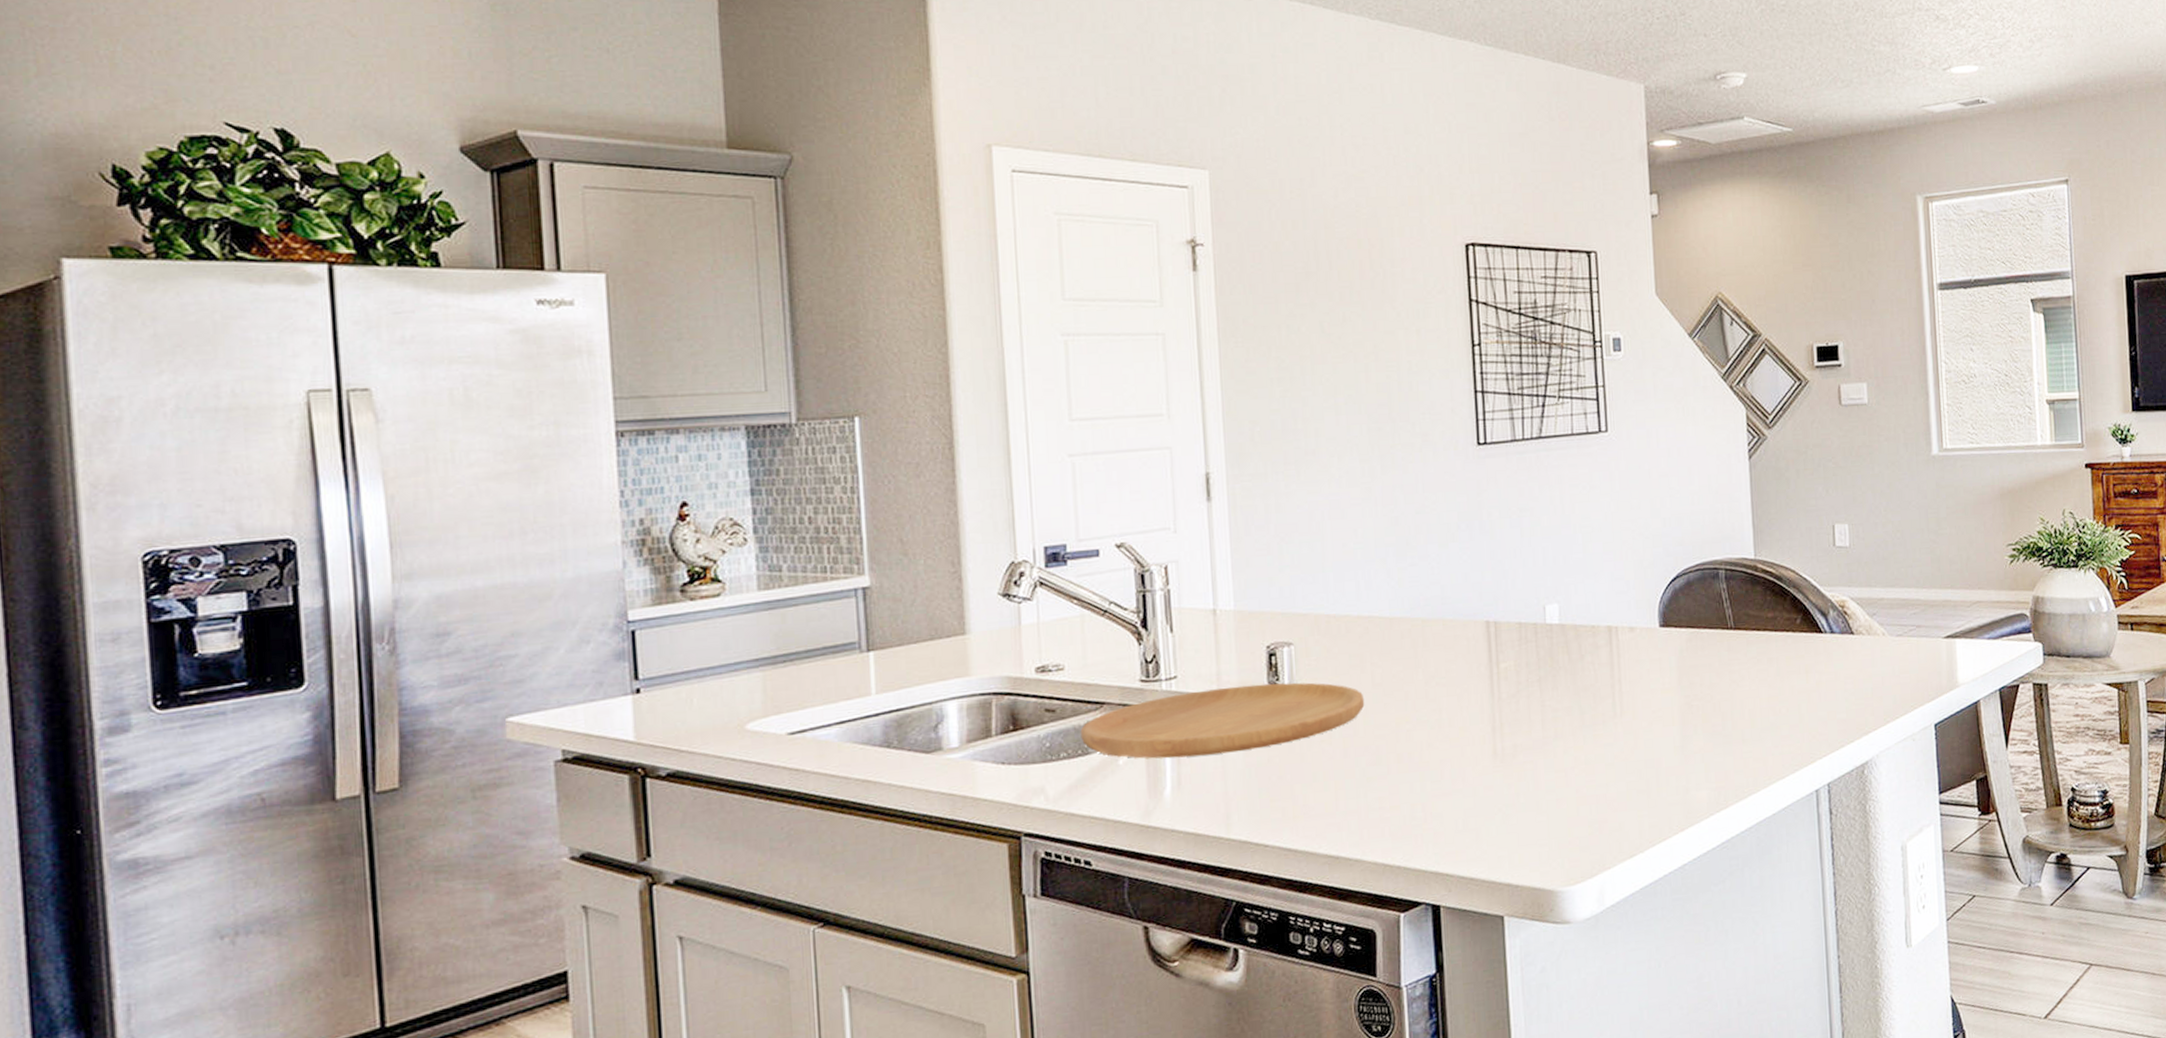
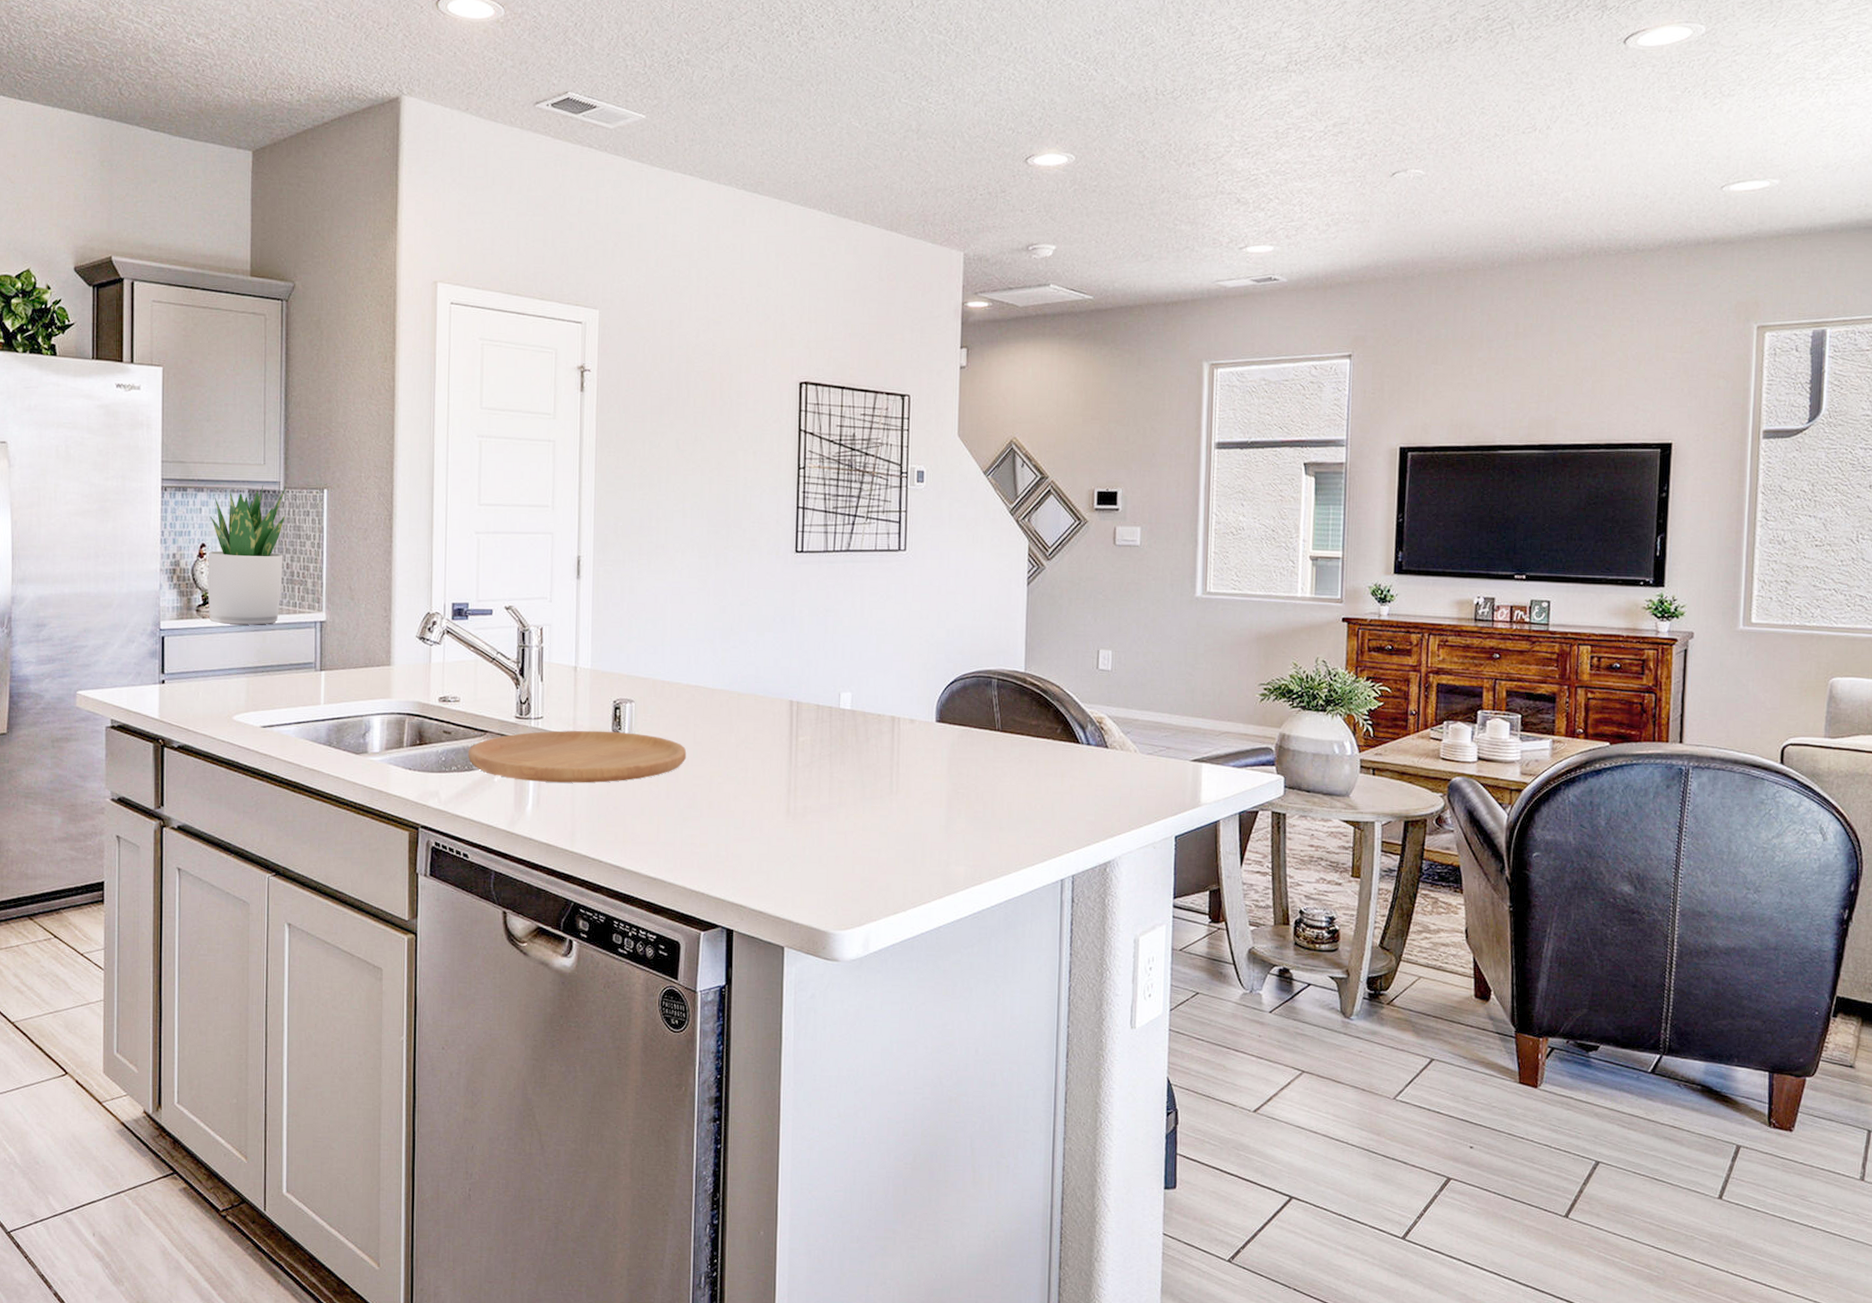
planter: none [691,418,804,605] -> present [207,485,286,625]

